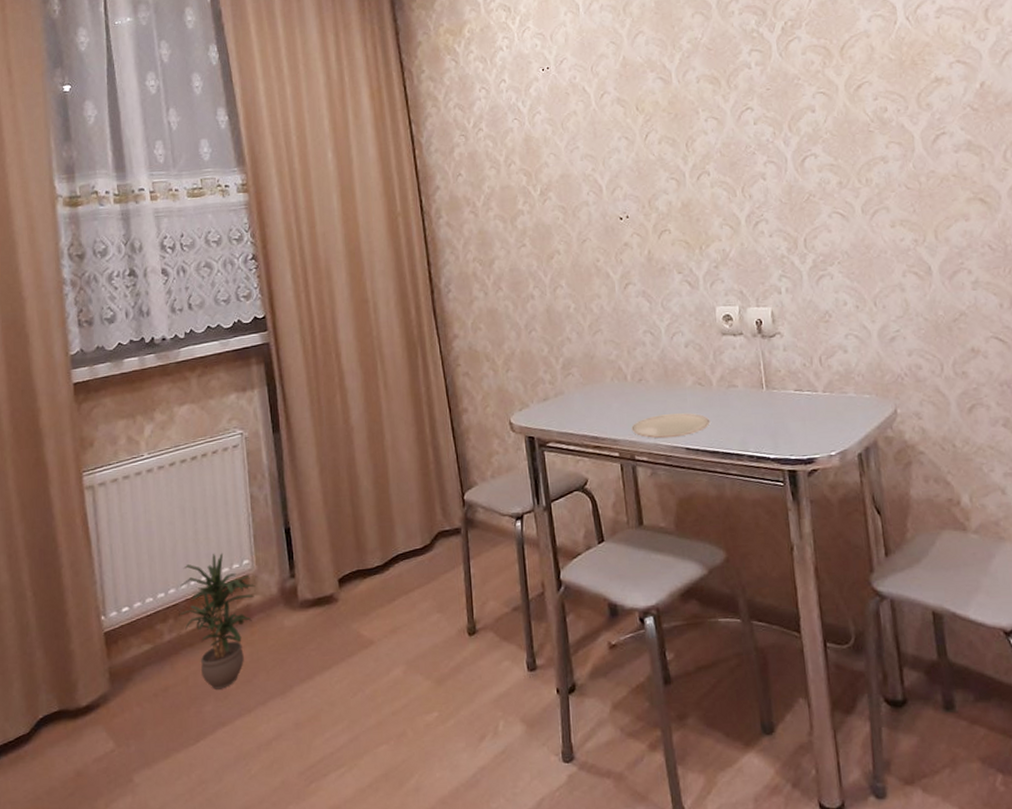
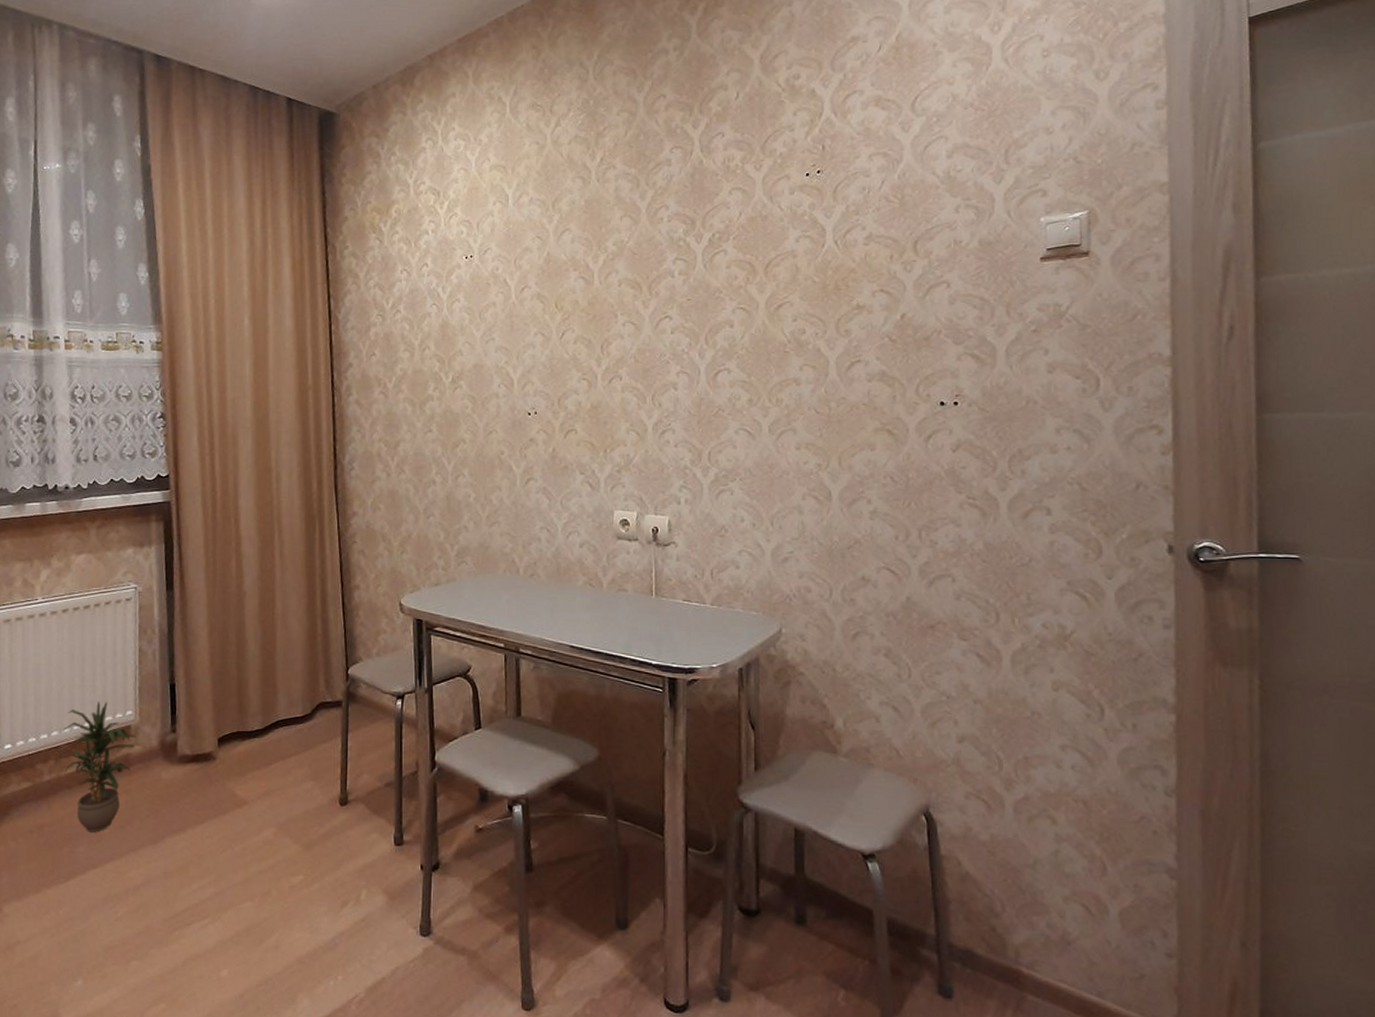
plate: present [631,413,710,439] -> none [519,611,597,635]

